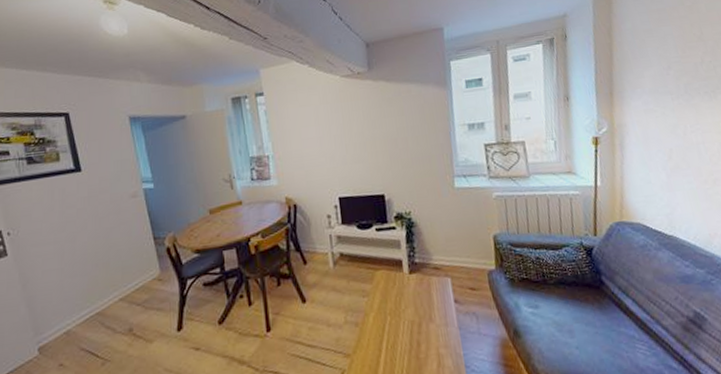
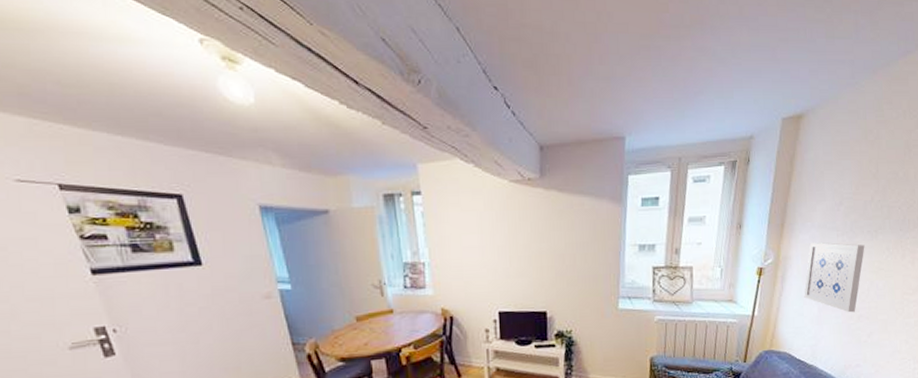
wall art: none [644,106,710,177] -> present [804,242,865,313]

